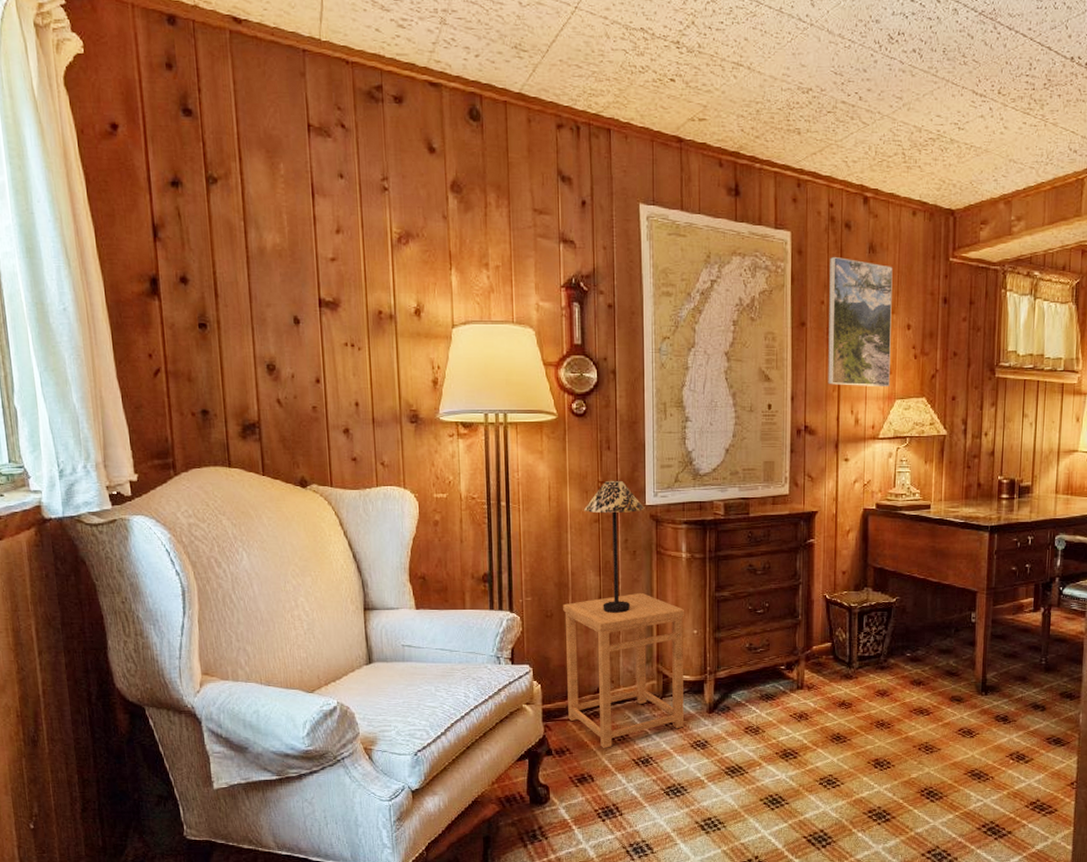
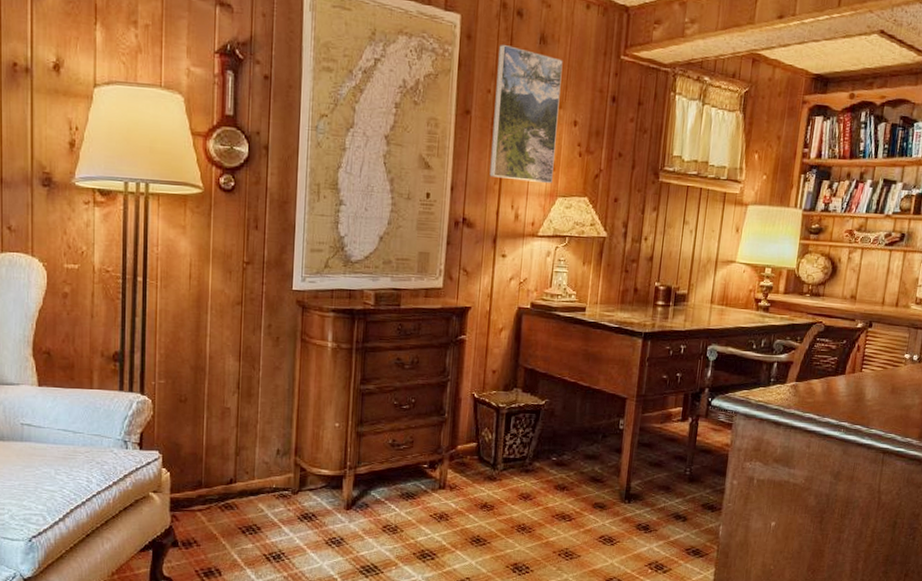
side table: present [563,592,685,749] -> none [198,381,328,543]
table lamp: present [584,480,645,613] -> none [227,261,291,401]

